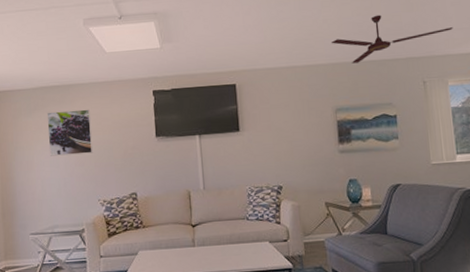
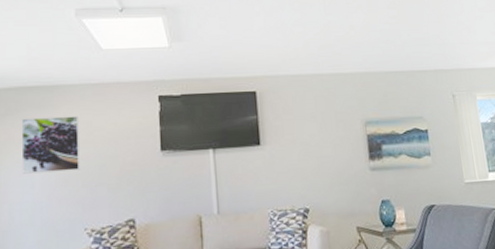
ceiling fan: present [332,14,453,64] -> none [359,24,478,74]

